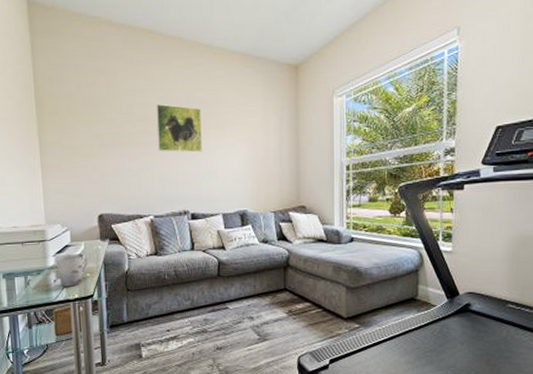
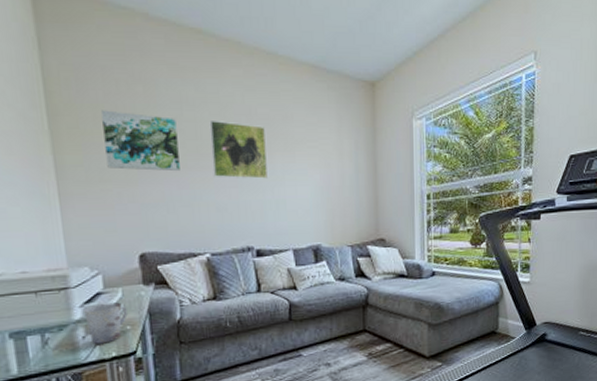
wall art: none [74,99,132,147] -> present [101,110,180,172]

